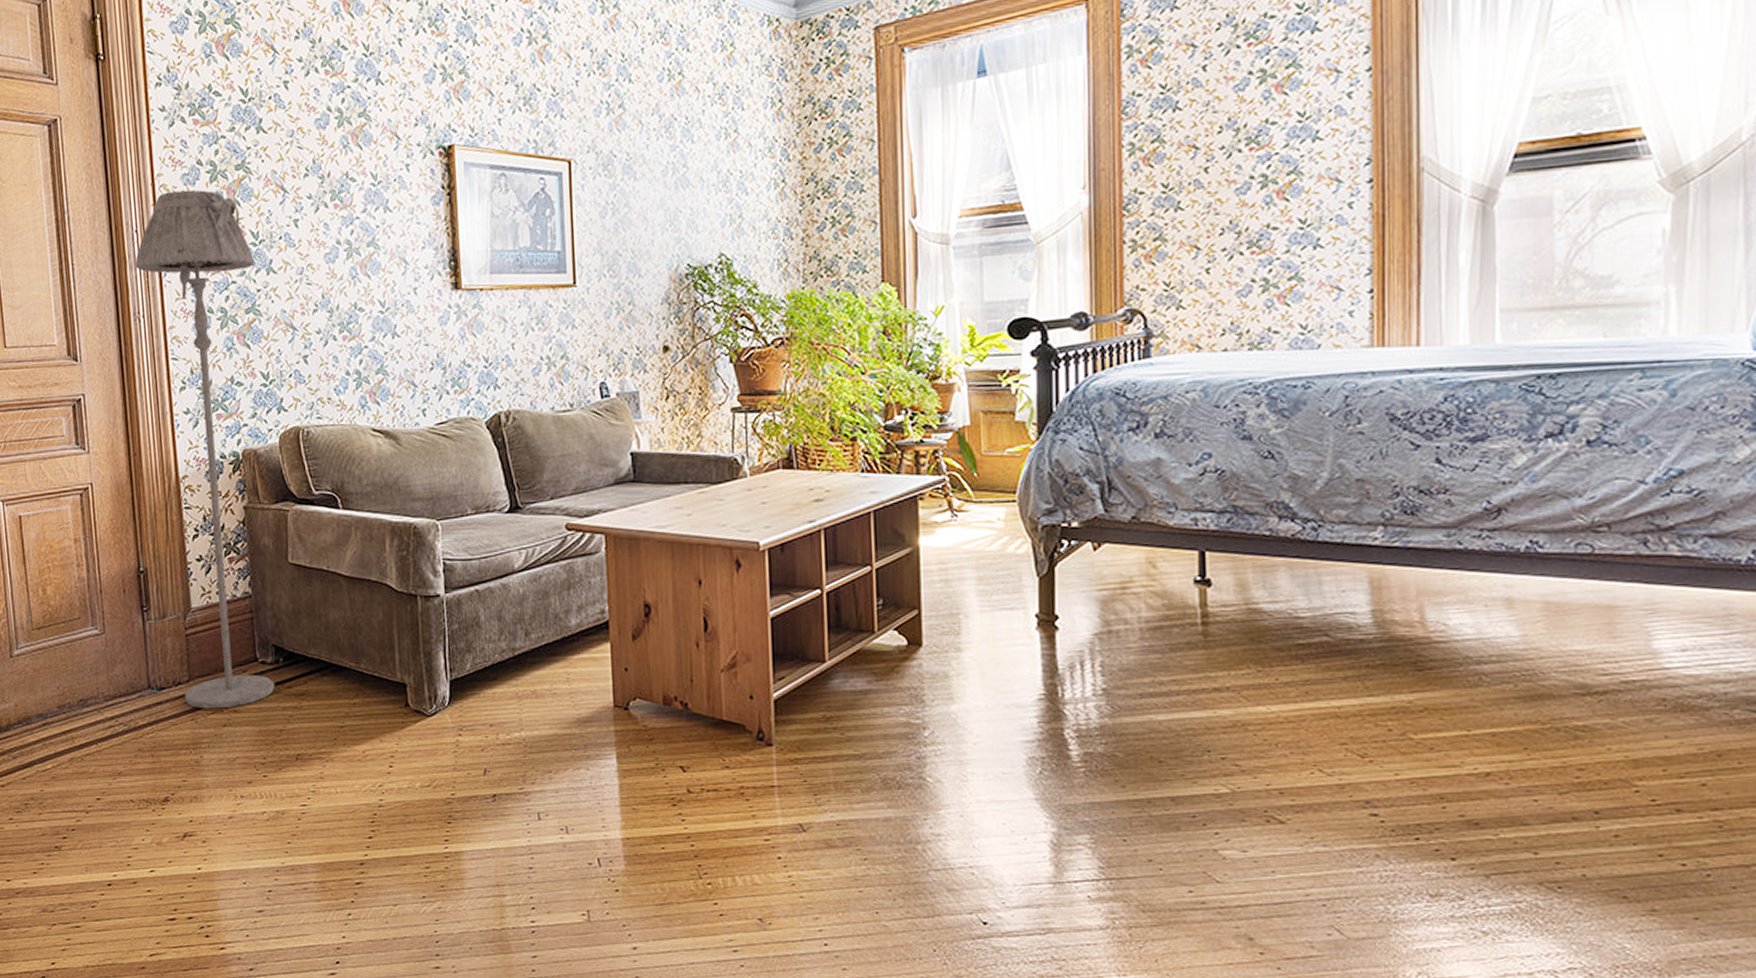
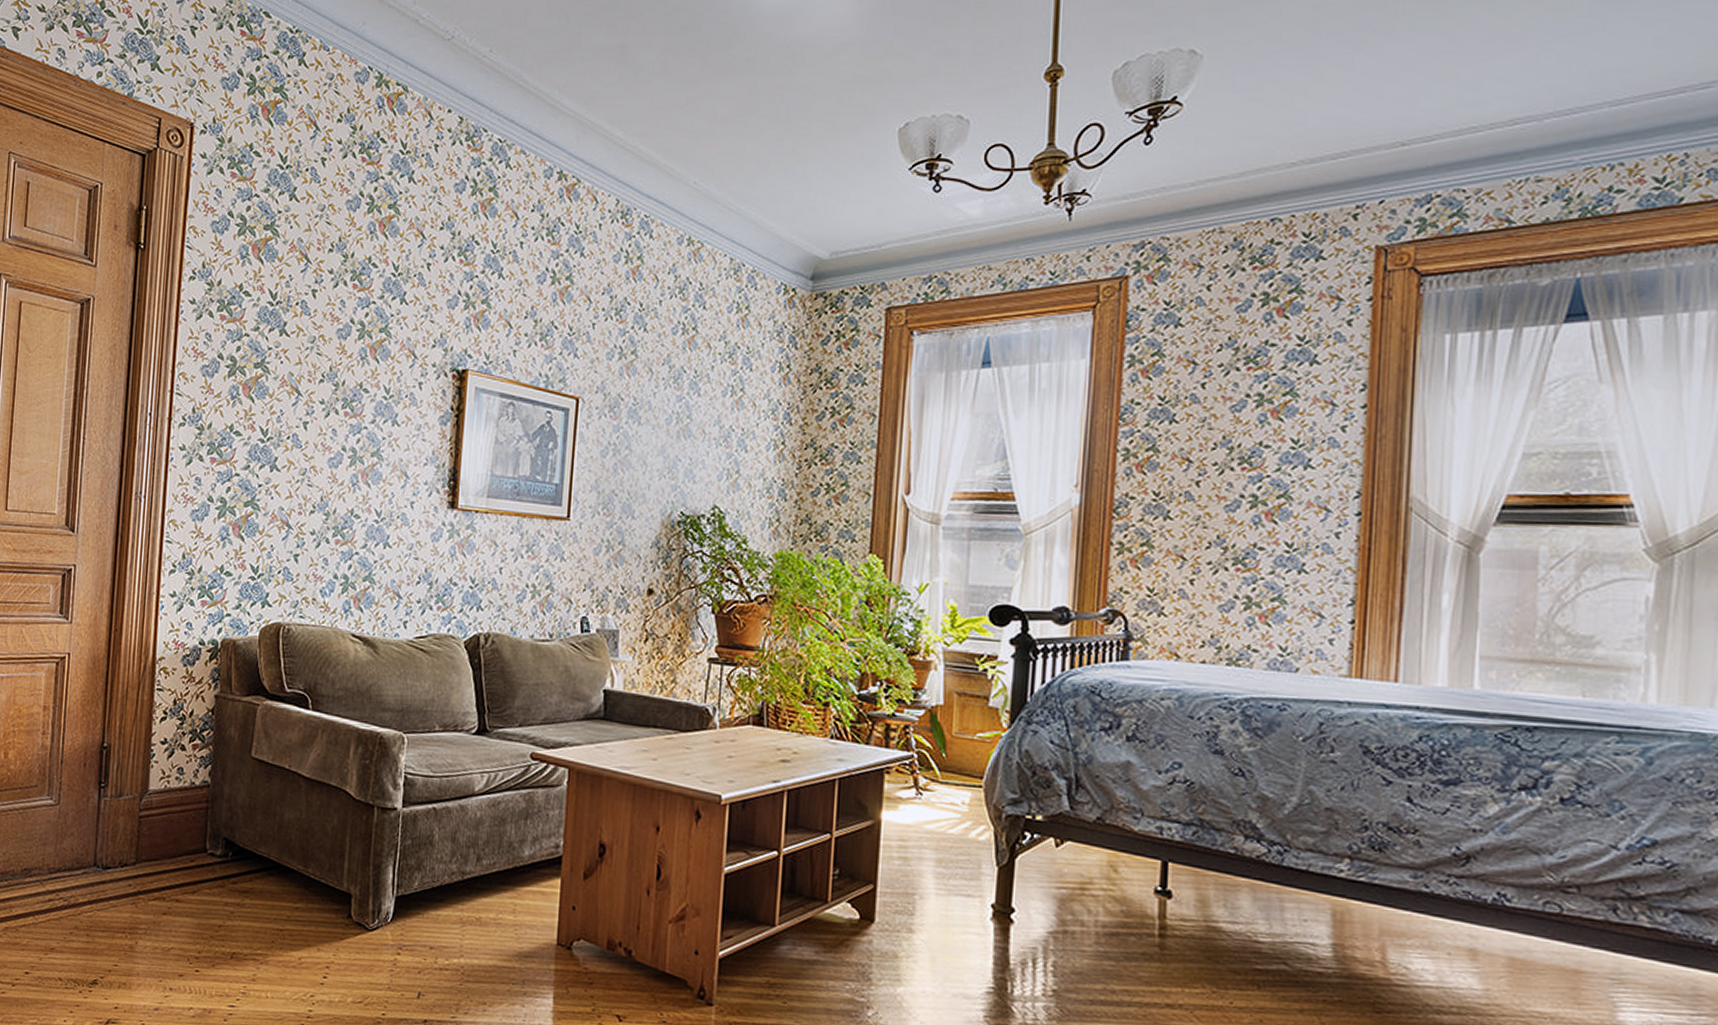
floor lamp: present [135,189,275,709] -> none [128,380,261,896]

